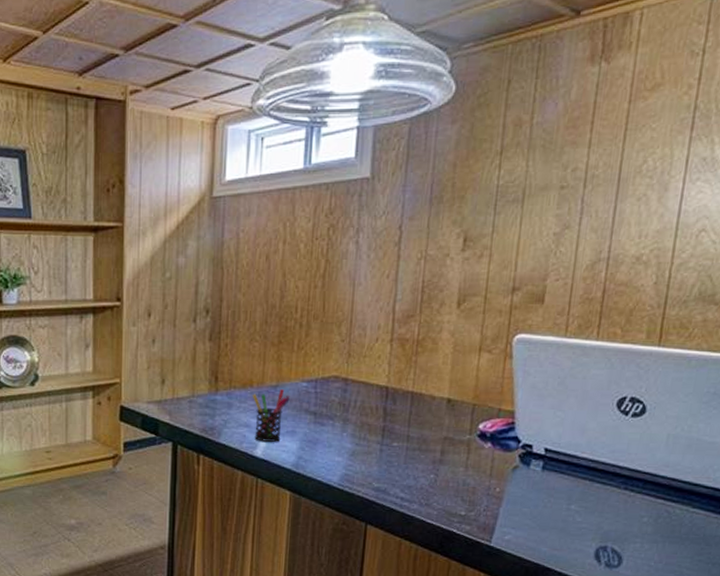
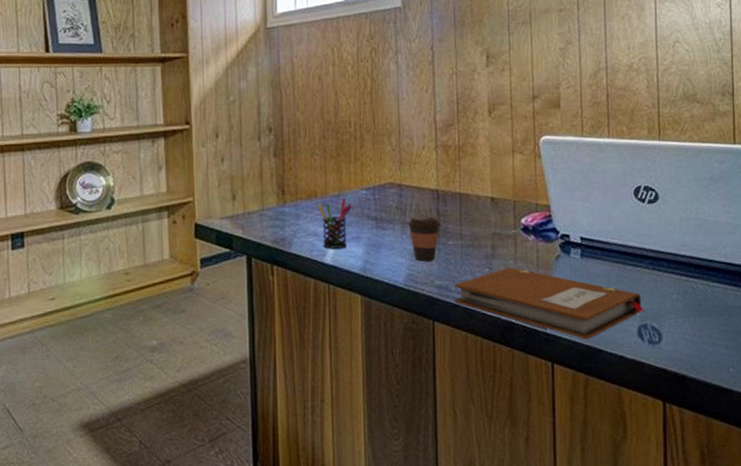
coffee cup: none [349,413,388,462] -> present [407,215,442,262]
notebook: none [392,474,607,556] -> present [454,267,645,339]

